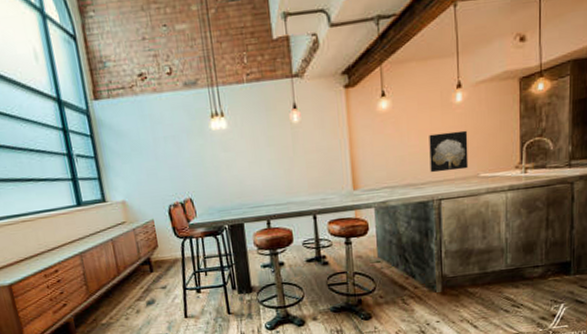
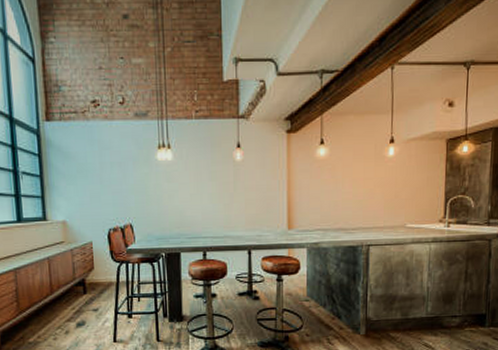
wall art: present [429,130,469,173] -> none [361,182,398,220]

